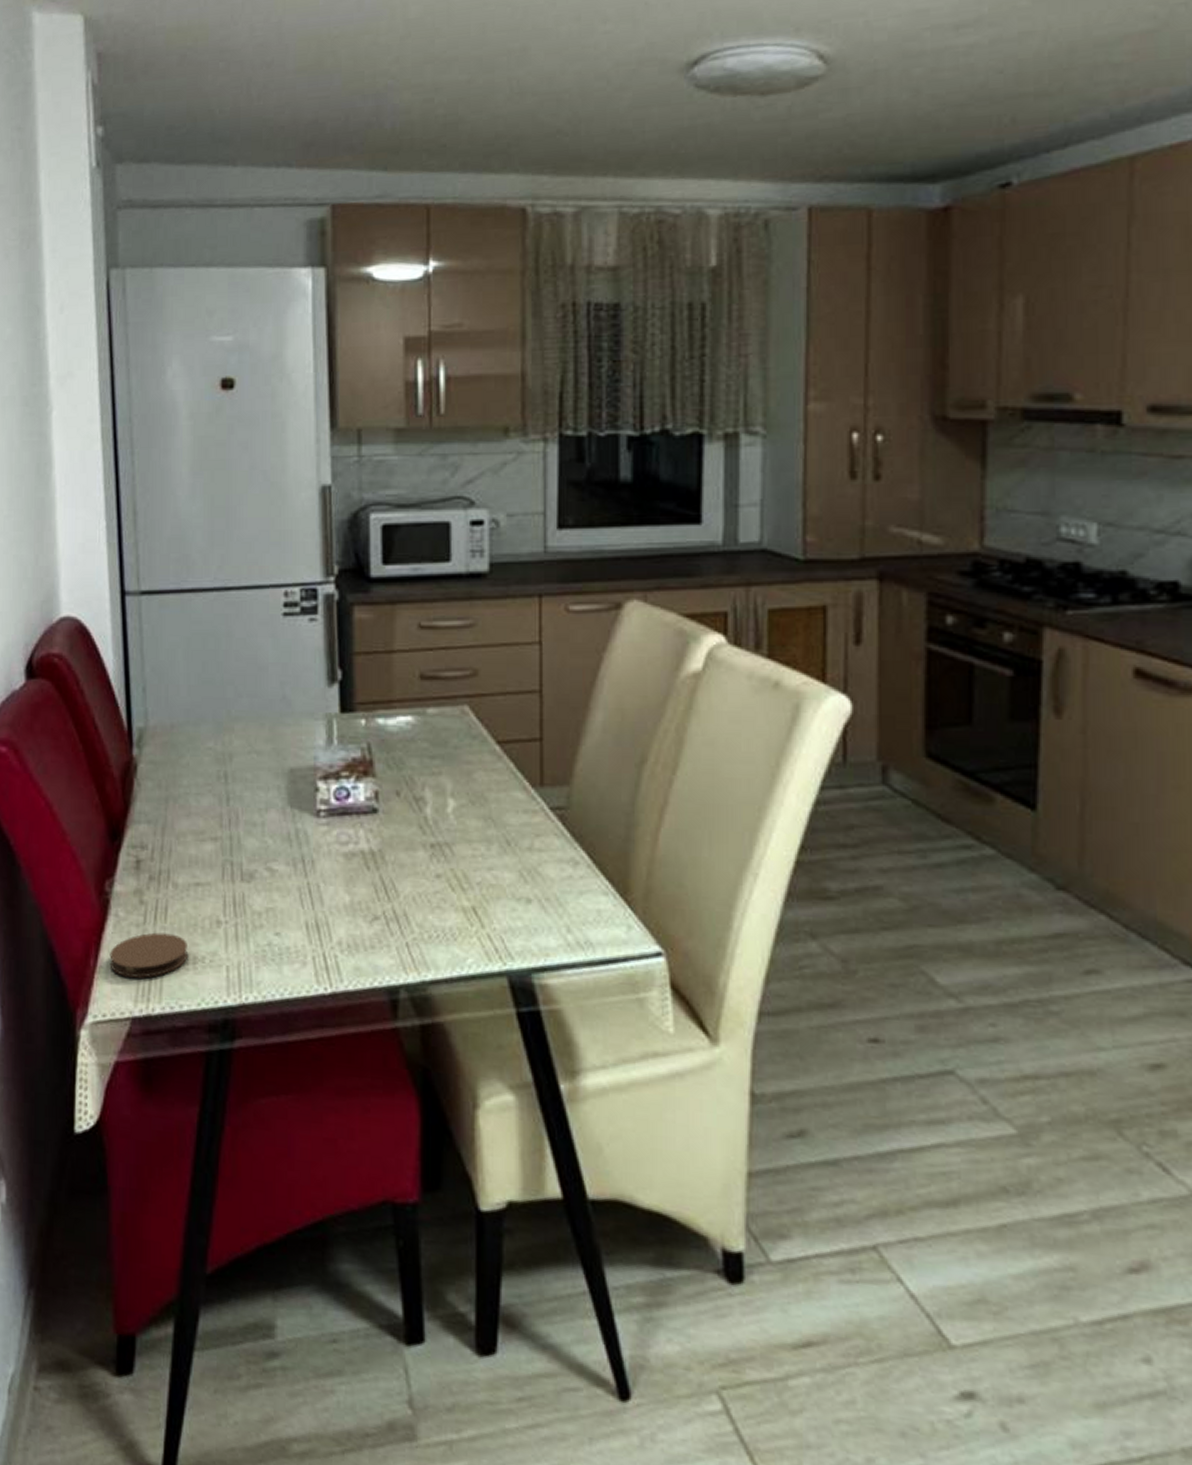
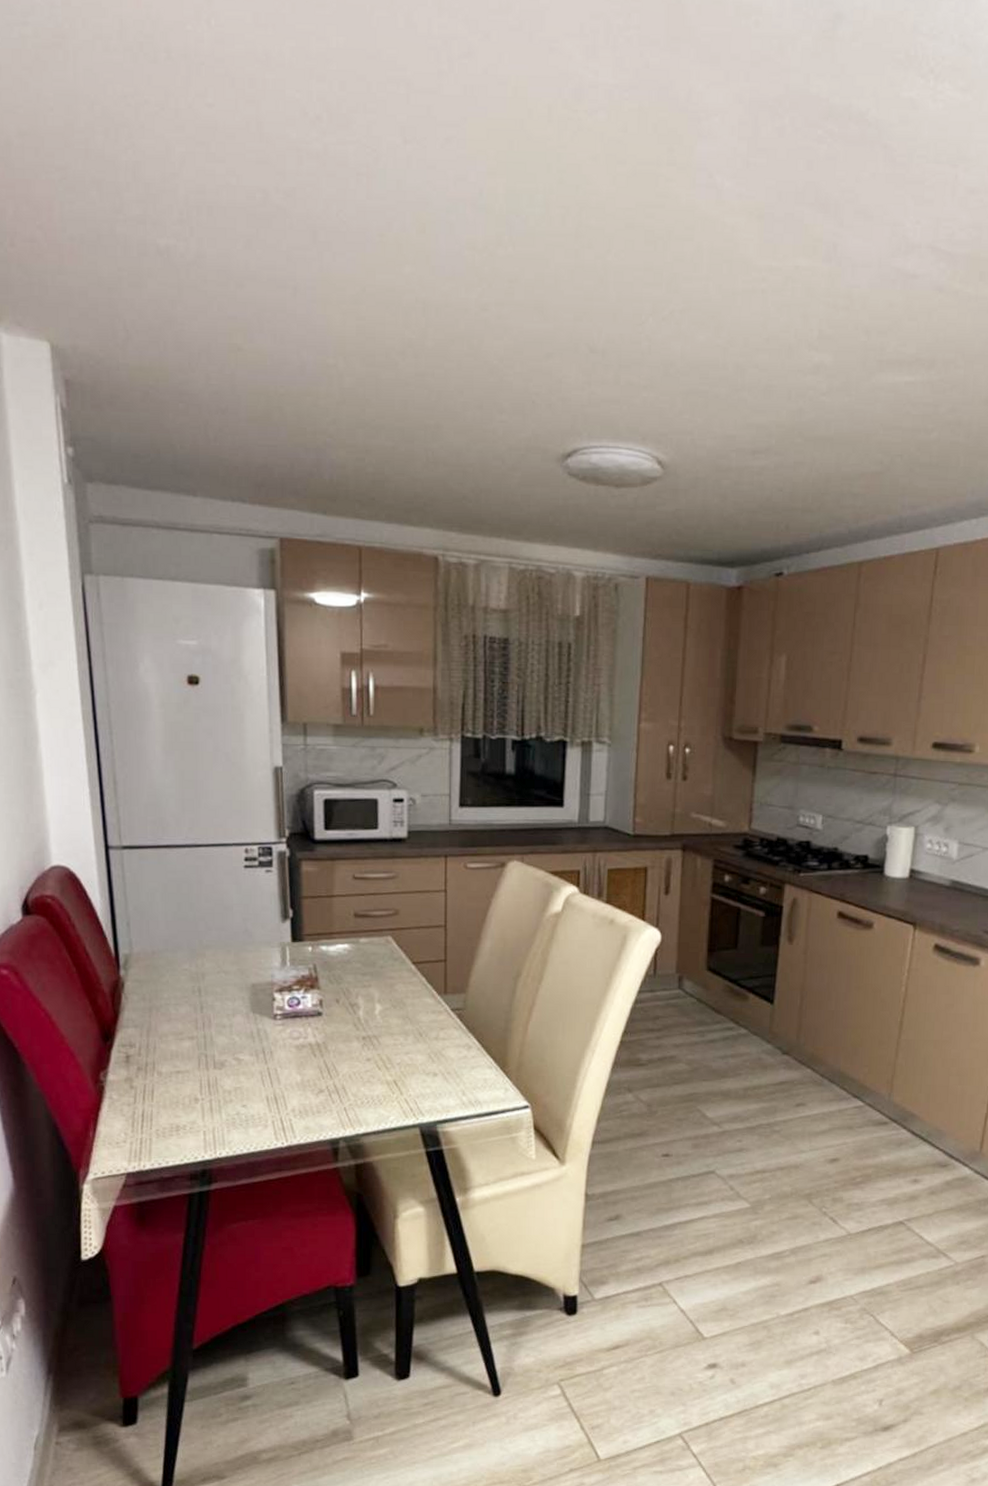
coaster: present [109,932,189,978] -> none [106,1109,172,1144]

